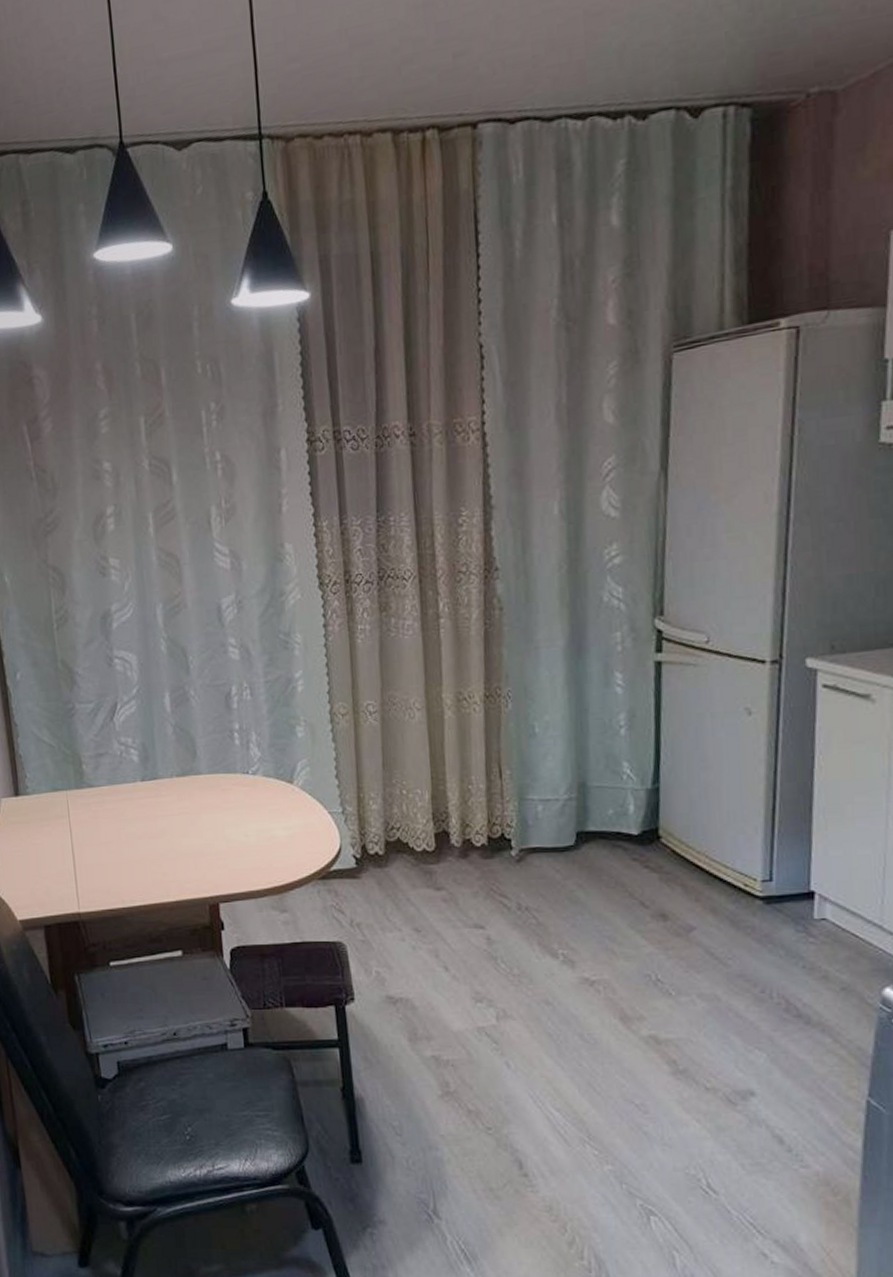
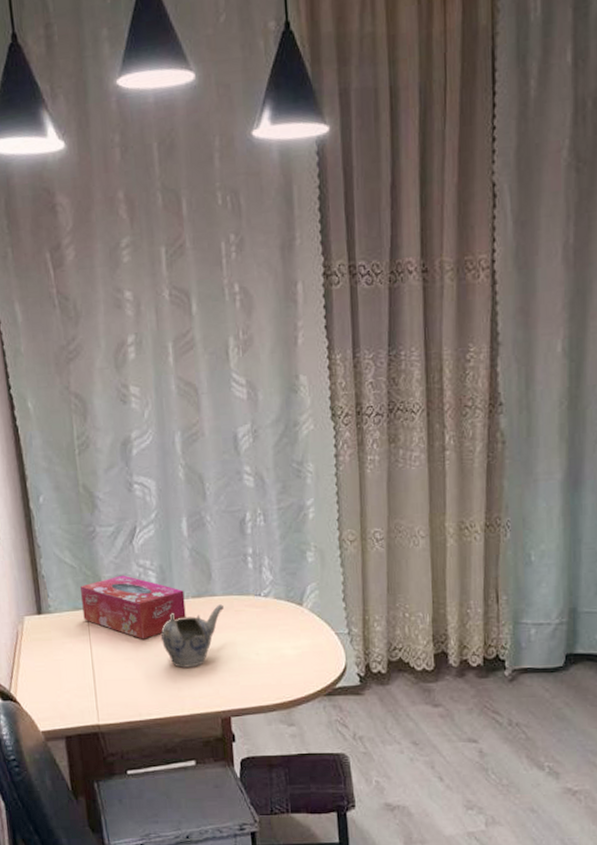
tissue box: none [60,753,170,821] -> present [81,575,186,639]
teapot: none [144,783,210,851] -> present [161,604,224,668]

